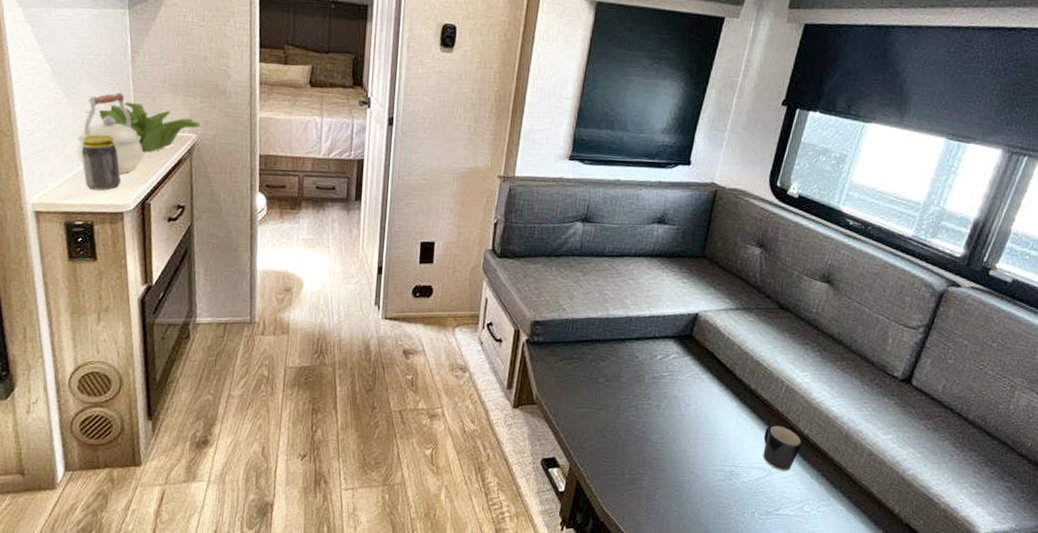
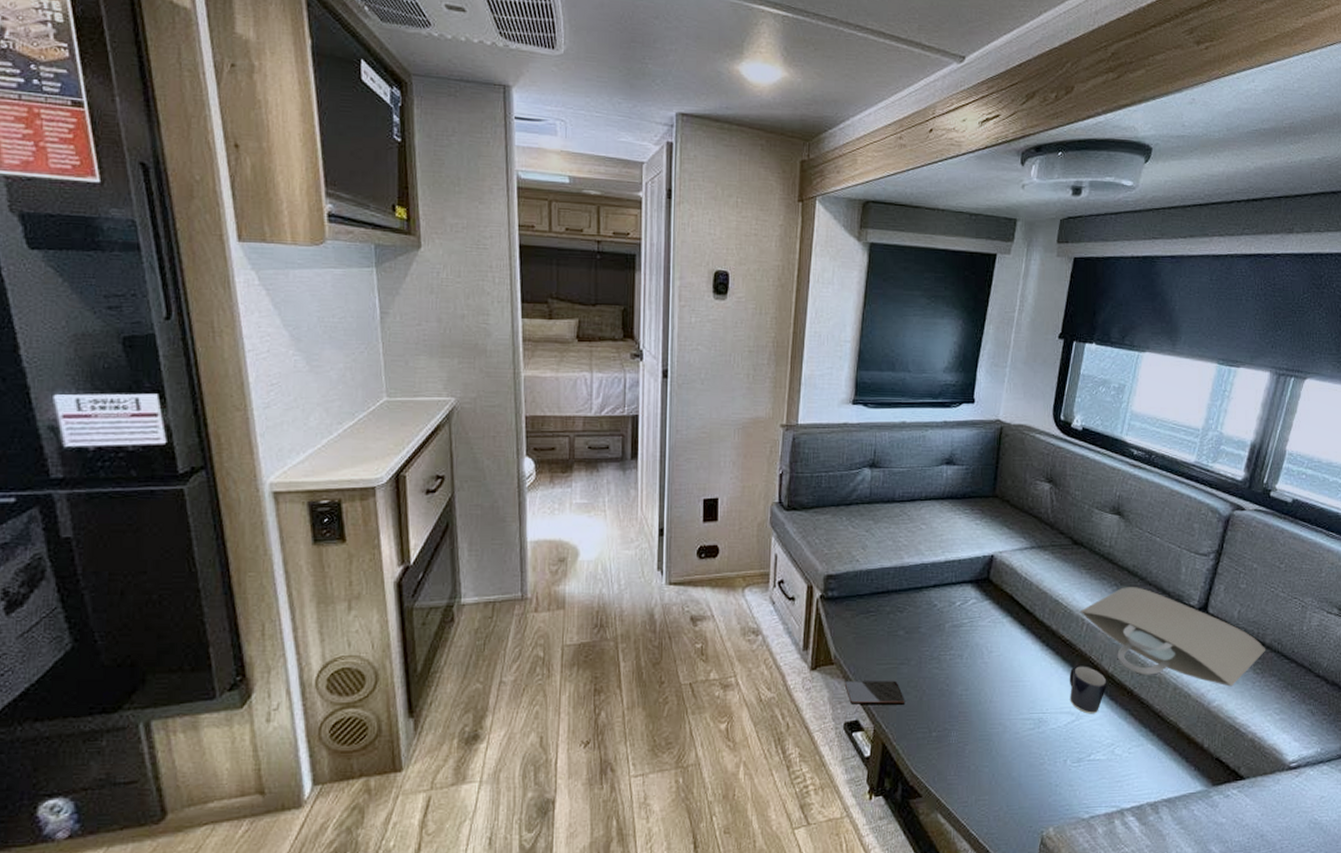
kettle: present [77,93,144,174] -> none [320,357,396,445]
jar: present [81,134,121,192] -> none [325,403,371,466]
plant: present [86,101,201,152] -> none [330,366,460,420]
phone: none [544,421,602,447] -> present [844,680,906,706]
tote bag: none [780,353,969,458] -> present [1079,587,1266,687]

